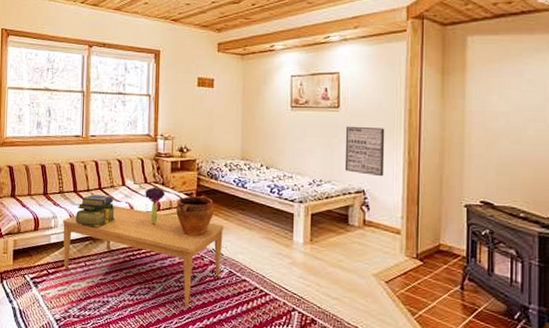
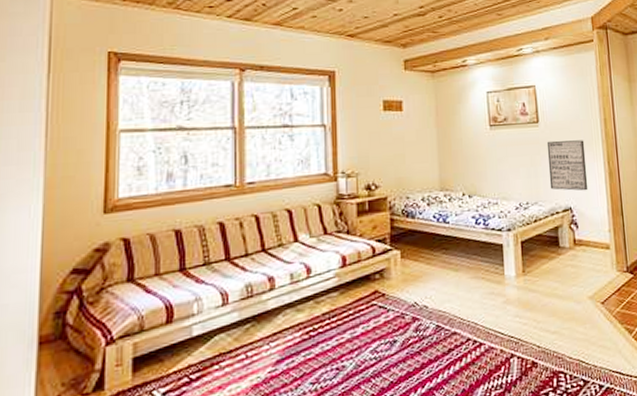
coffee table: present [62,205,223,306] -> none [209,268,426,382]
stack of books: present [76,194,116,228] -> none [230,257,287,304]
bouquet: present [144,187,166,225] -> none [324,237,352,286]
ceramic pot: present [176,194,214,237] -> none [366,237,413,292]

